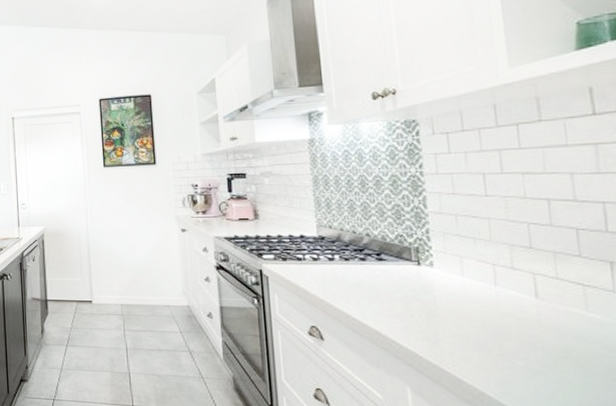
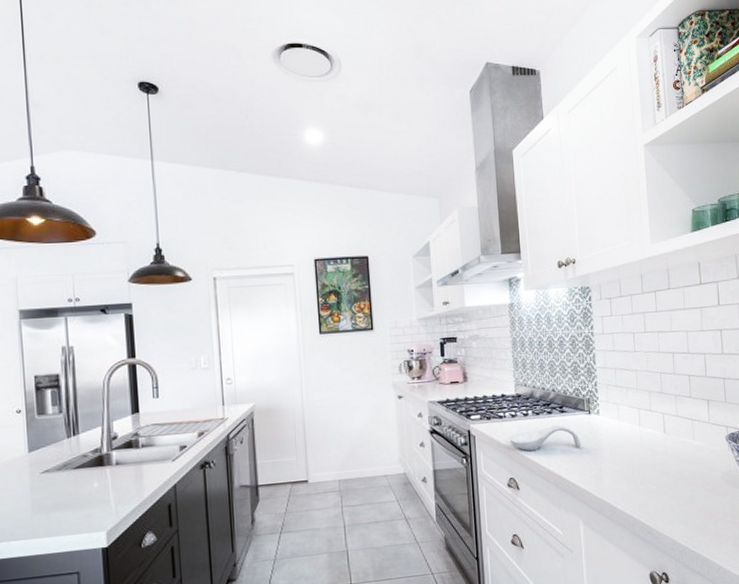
spoon rest: none [310,273,408,303] -> present [509,424,581,451]

